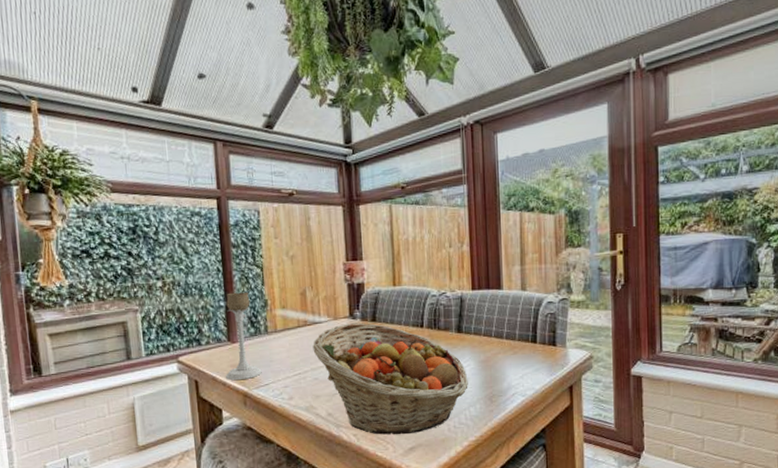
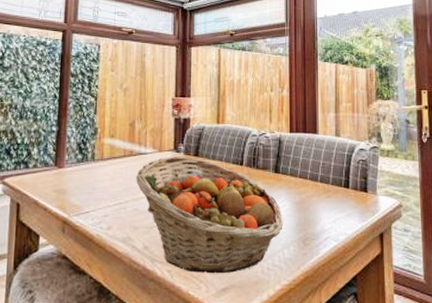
candle holder: present [226,291,262,381] -> none [48,118,84,206]

